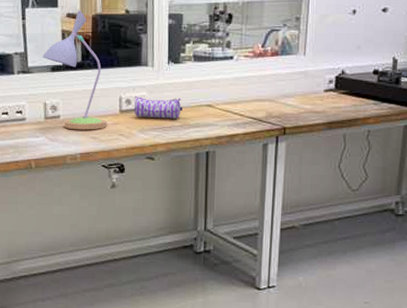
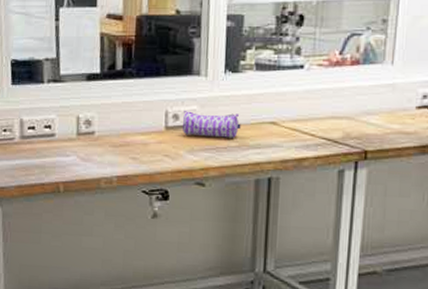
desk lamp: present [42,10,107,130] -> none [76,10,150,150]

